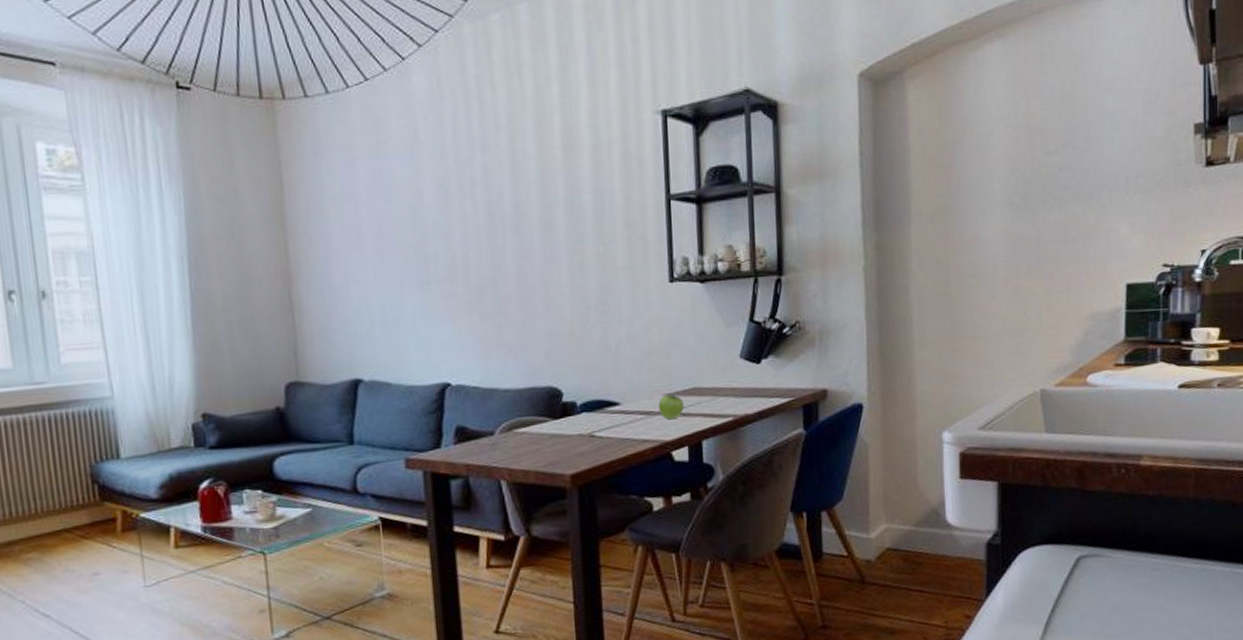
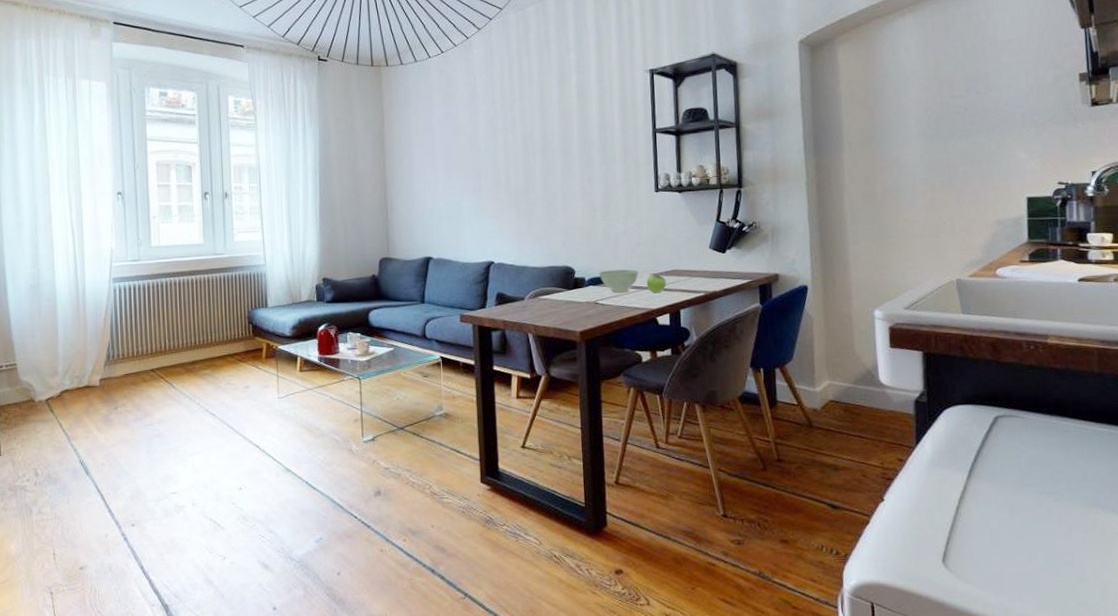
bowl: none [594,388,649,422] -> present [598,269,639,293]

